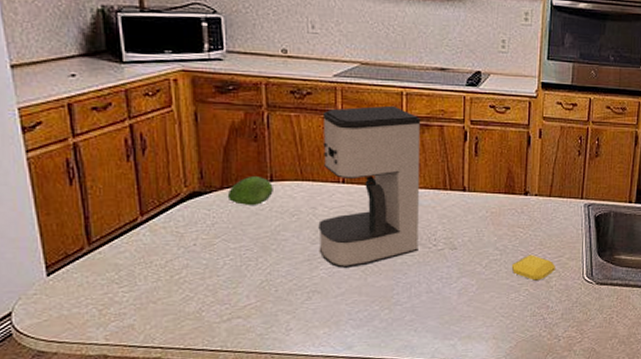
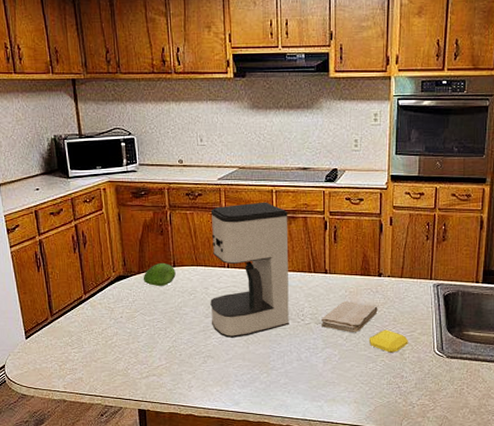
washcloth: none [456,222,523,260] -> present [320,300,378,333]

